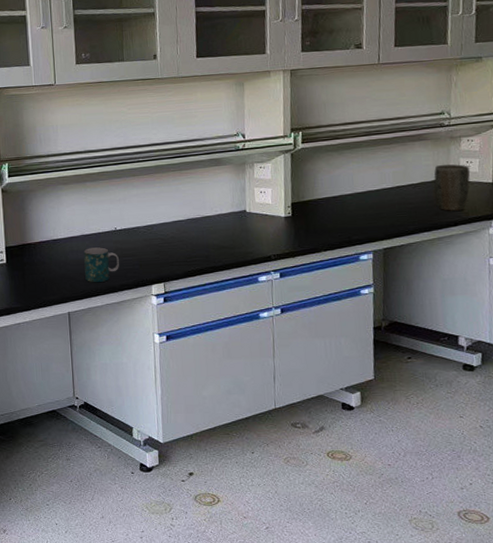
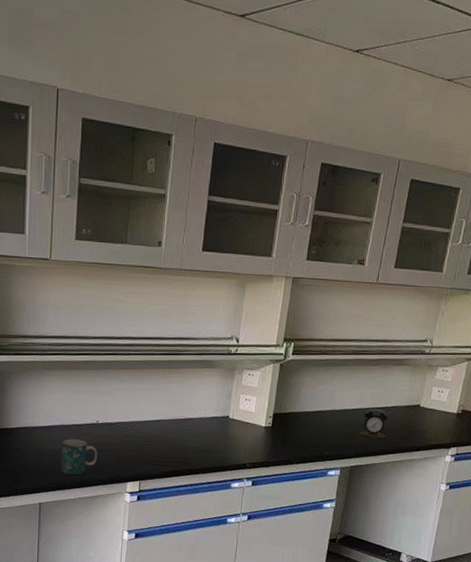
alarm clock: none [387,187,417,217] -> present [360,409,388,438]
plant pot: present [434,164,471,211] -> none [405,390,440,437]

